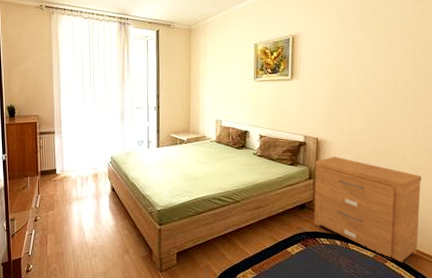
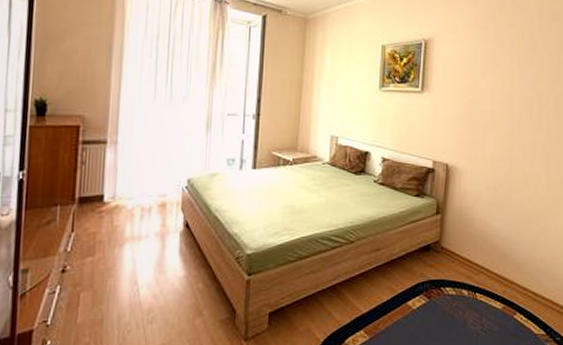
nightstand: present [314,156,422,262] -> none [440,186,553,314]

